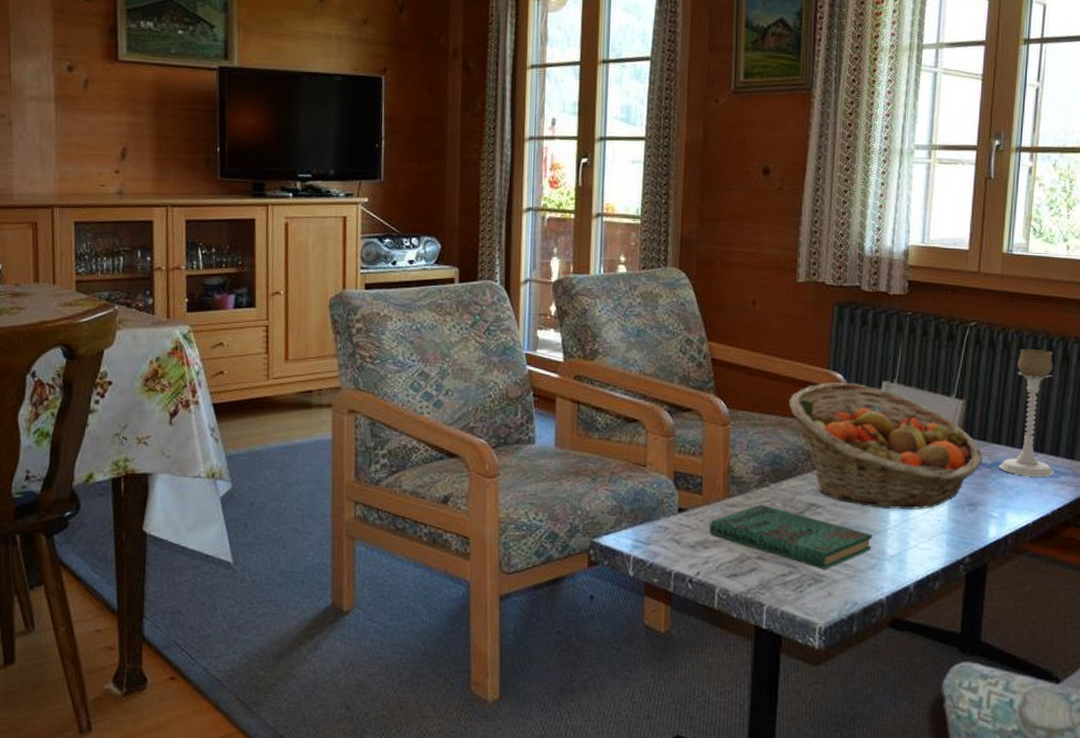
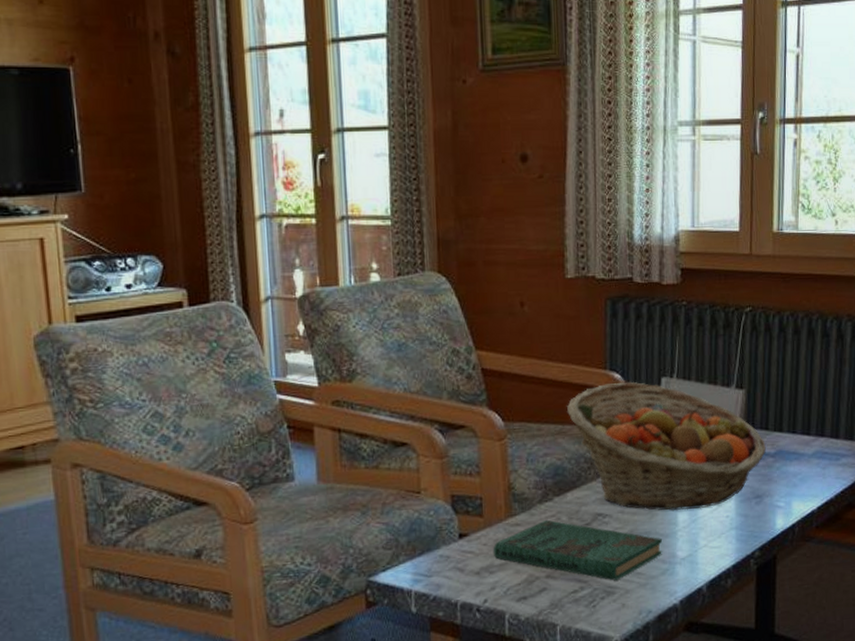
candle holder: present [999,348,1054,477] -> none [782,330,835,463]

